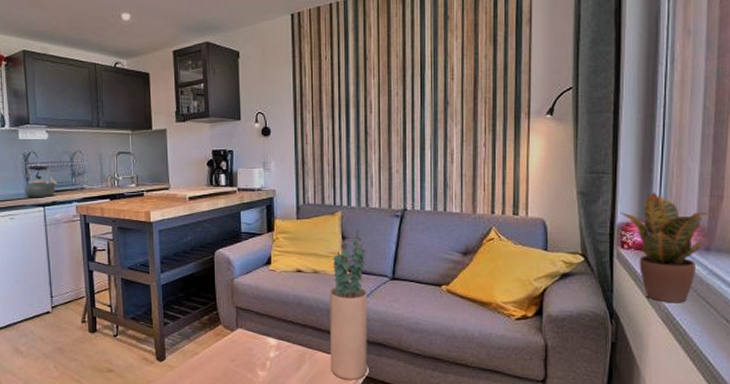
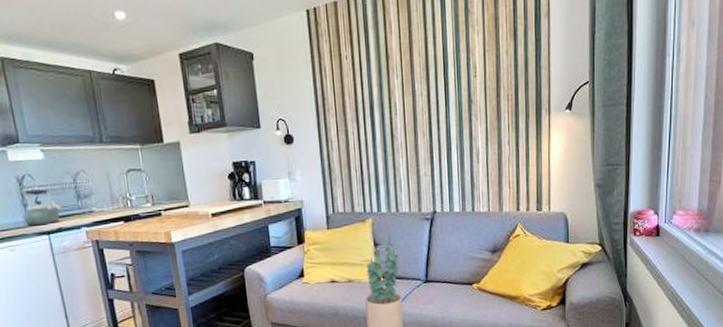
potted plant: present [619,192,716,303] -> none [632,180,714,283]

